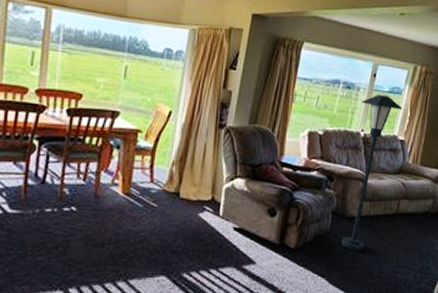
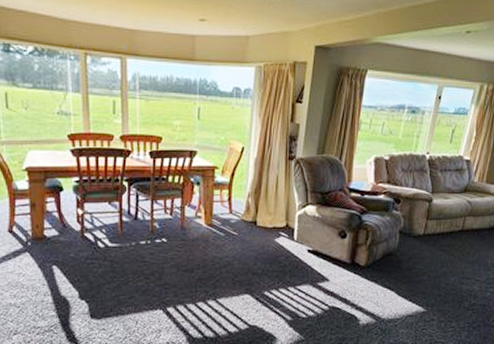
floor lamp: present [341,95,403,252] -> none [408,117,468,267]

